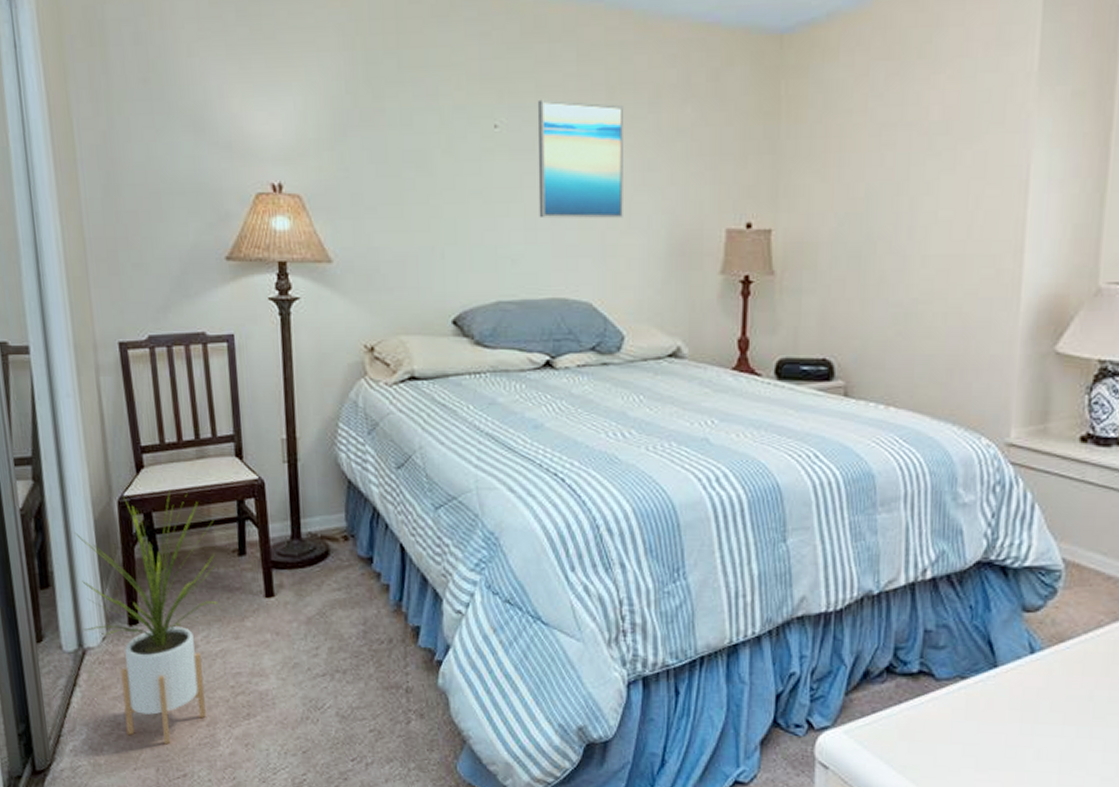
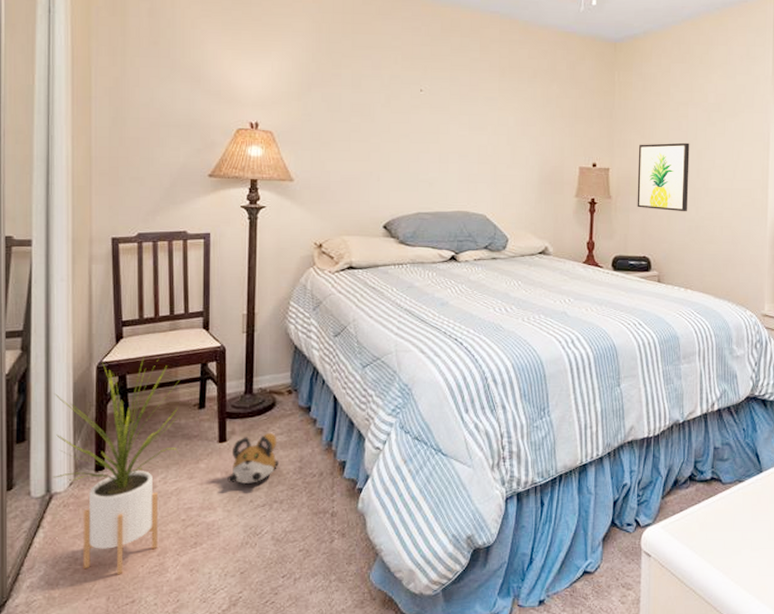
plush toy: none [279,587,339,648] -> present [228,432,280,483]
wall art: present [537,99,625,219] -> none [450,74,512,158]
wall art: none [813,185,898,293] -> present [637,142,690,212]

